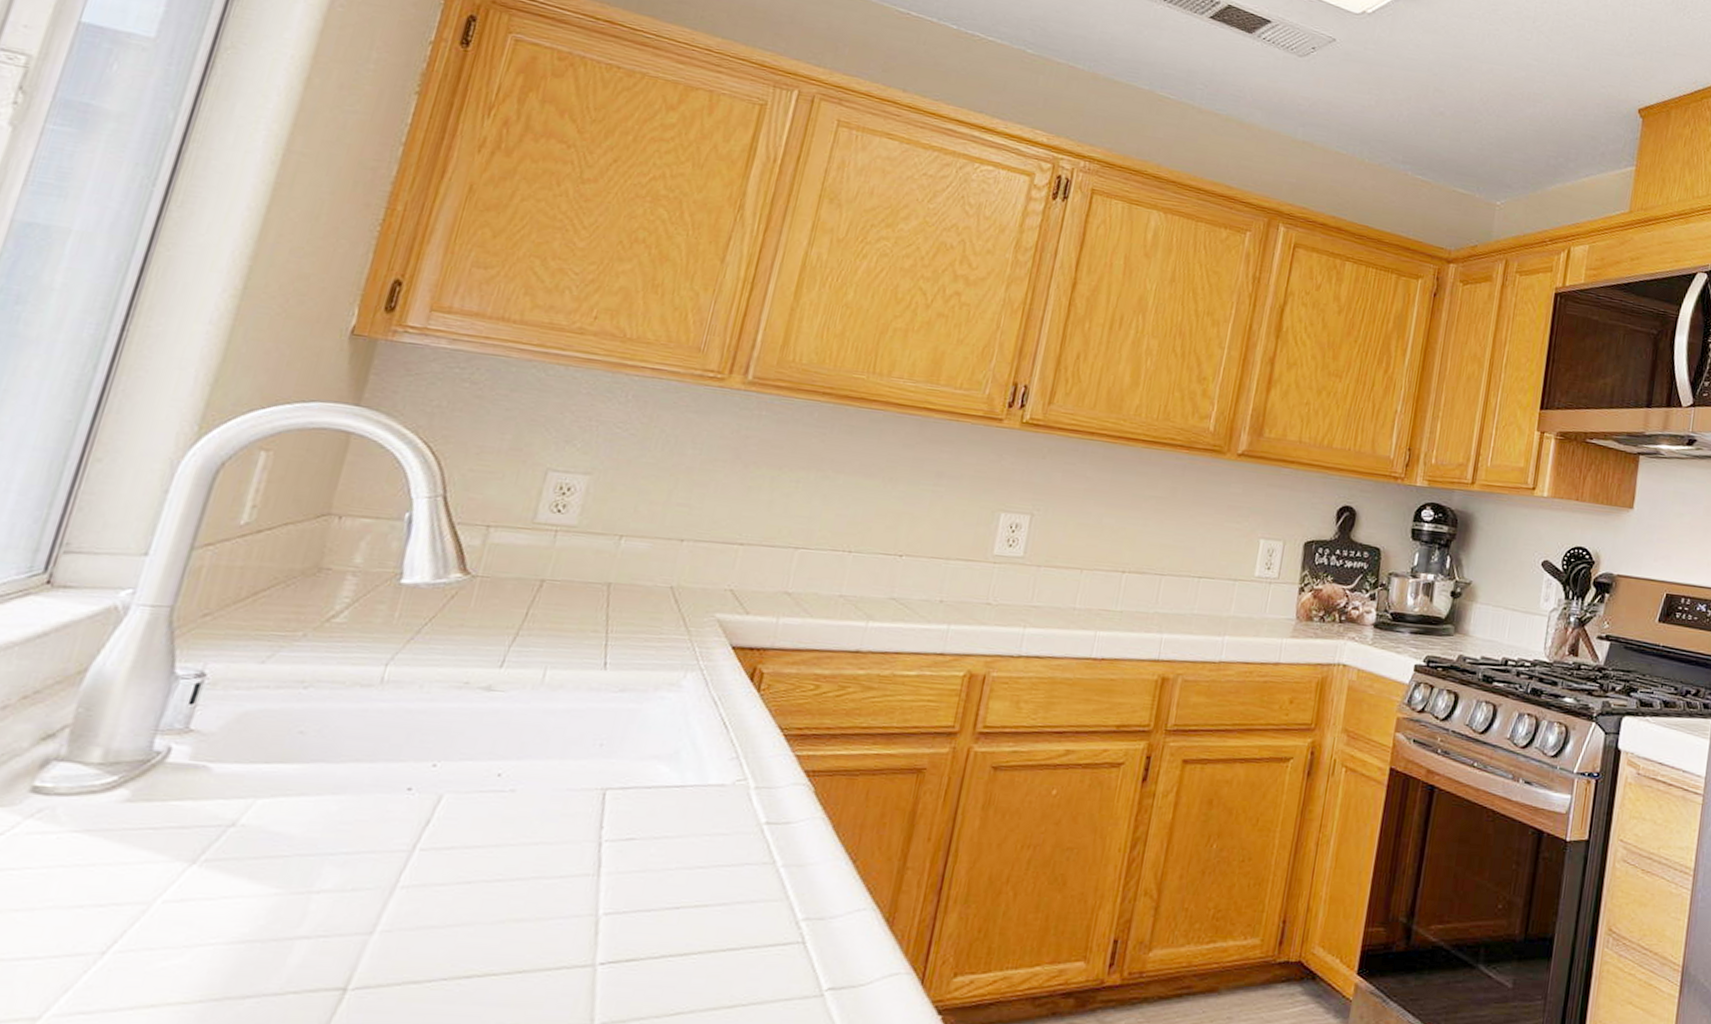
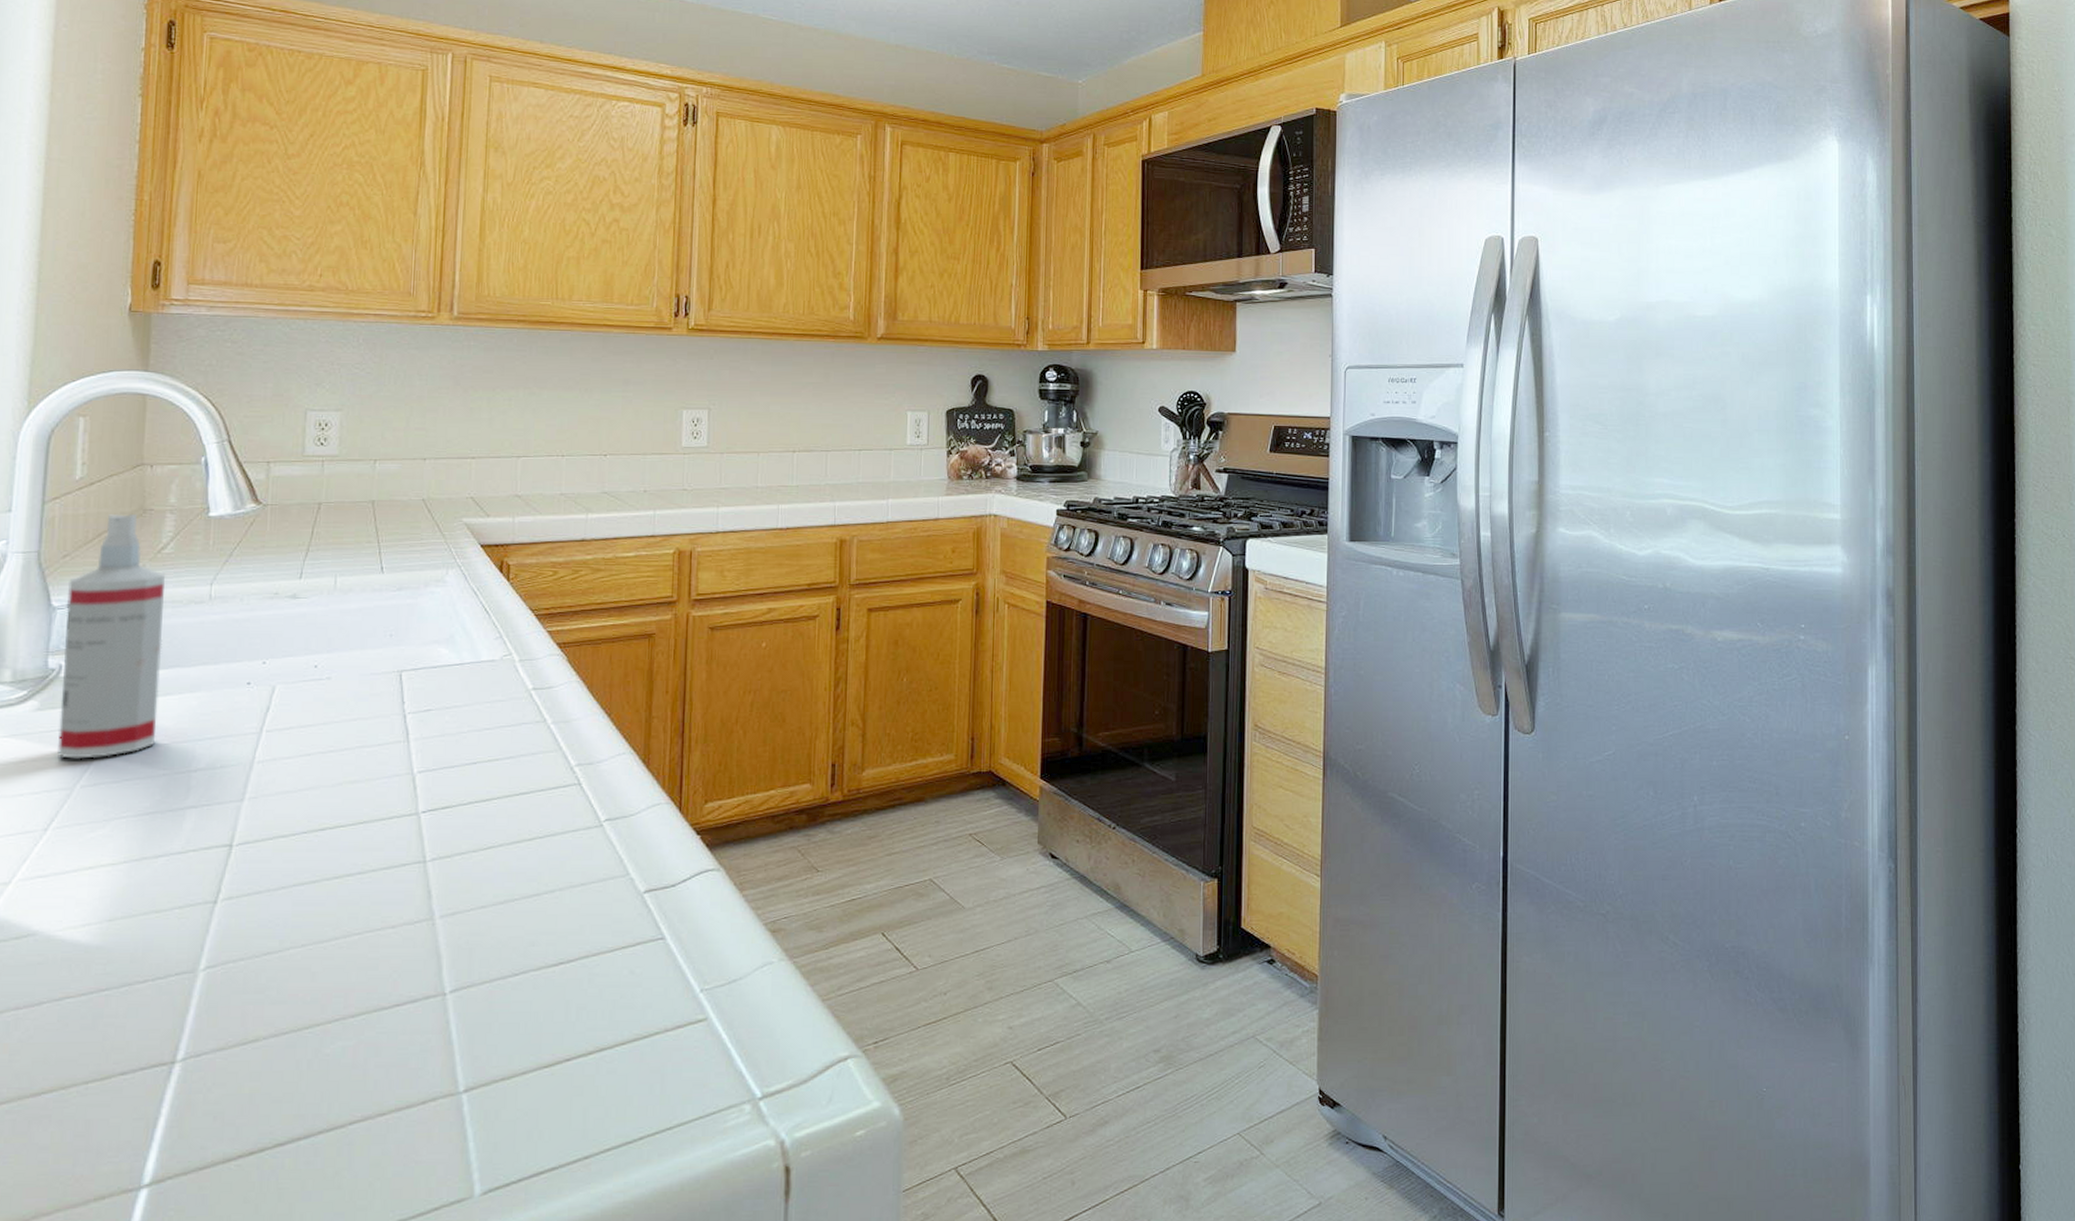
spray bottle: none [140,570,330,867] -> present [58,514,165,759]

